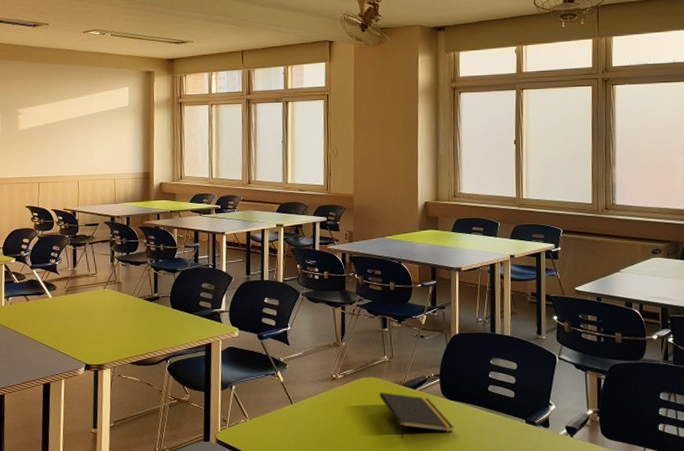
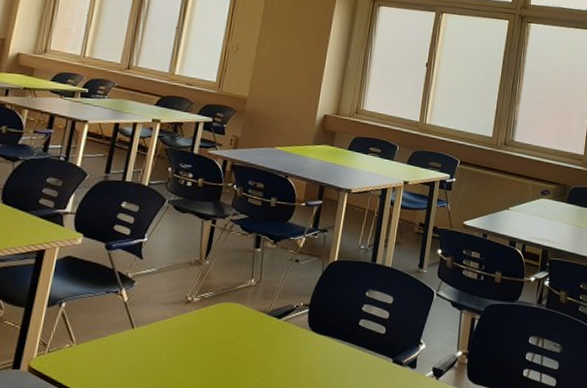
notepad: present [379,392,454,439] -> none [237,320,316,375]

